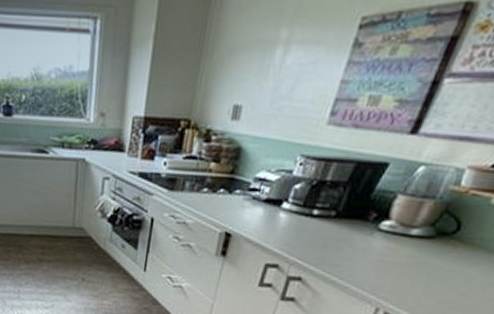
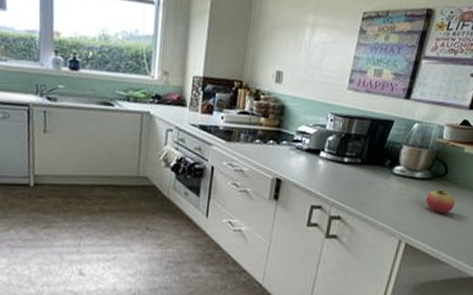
fruit: none [420,250,466,281] -> present [425,189,456,214]

